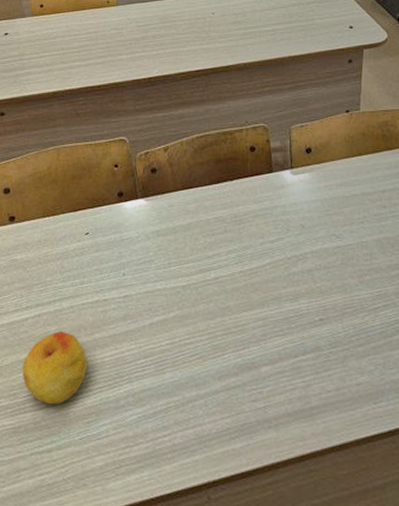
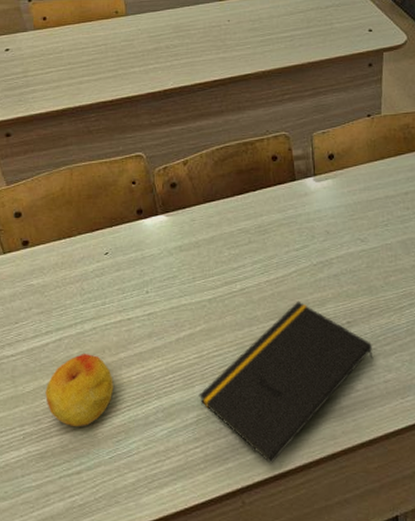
notepad: none [169,293,346,460] -> present [198,301,374,464]

